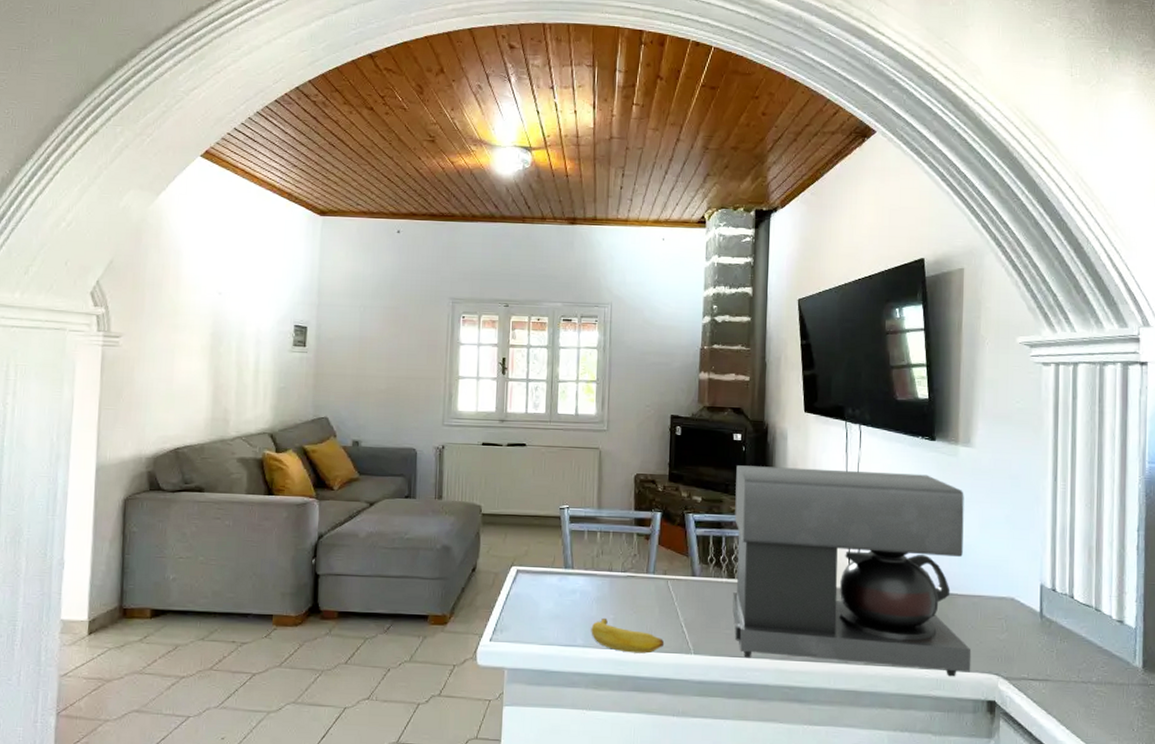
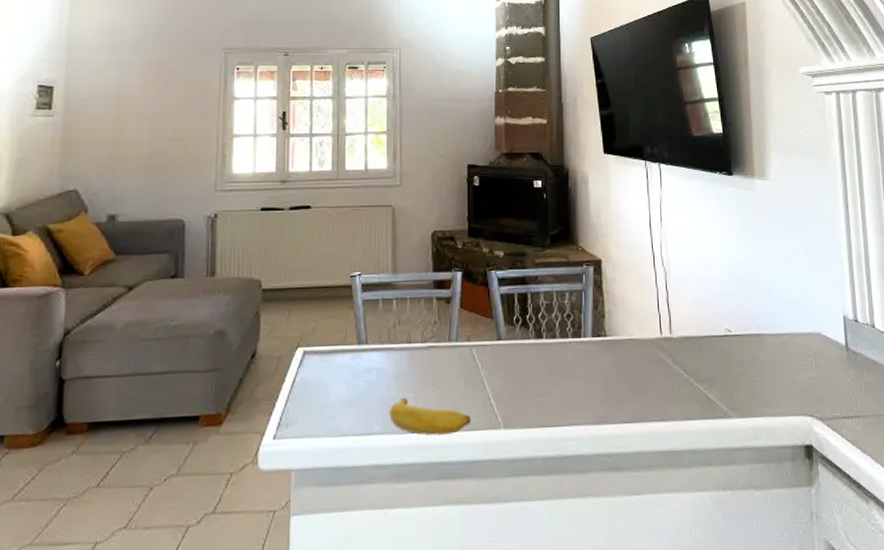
coffee maker: present [732,465,972,677] -> none [538,211,786,427]

